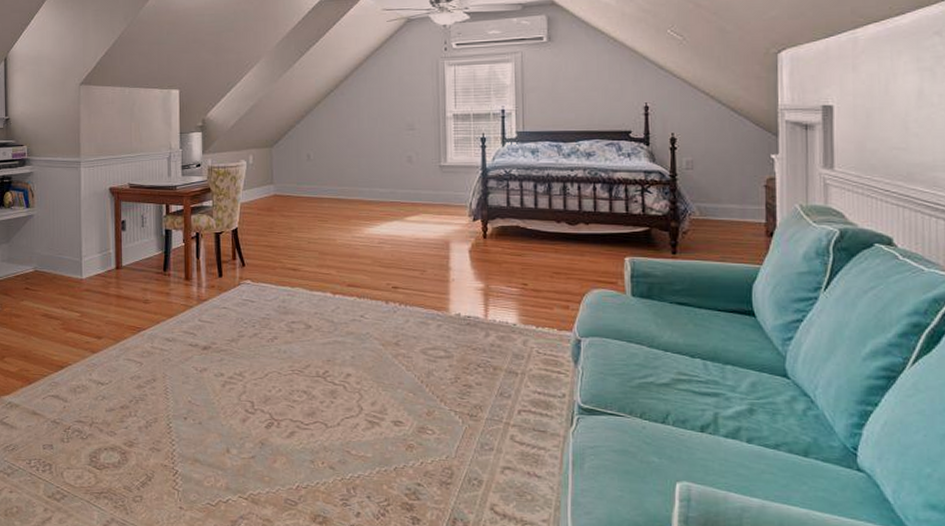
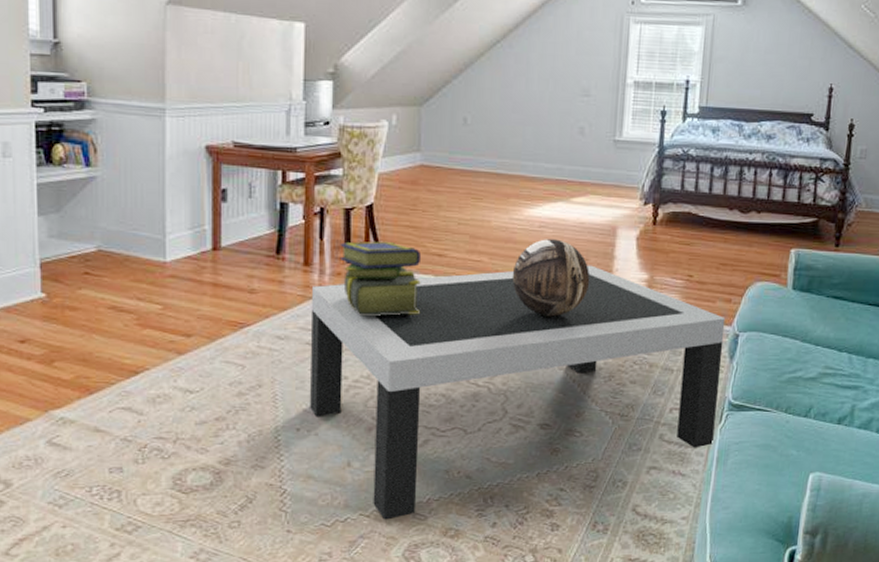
coffee table: none [193,276,567,503] -> present [310,265,726,520]
stack of books: none [213,258,280,323] -> present [339,241,422,317]
decorative bowl: none [358,254,429,323] -> present [512,239,590,317]

